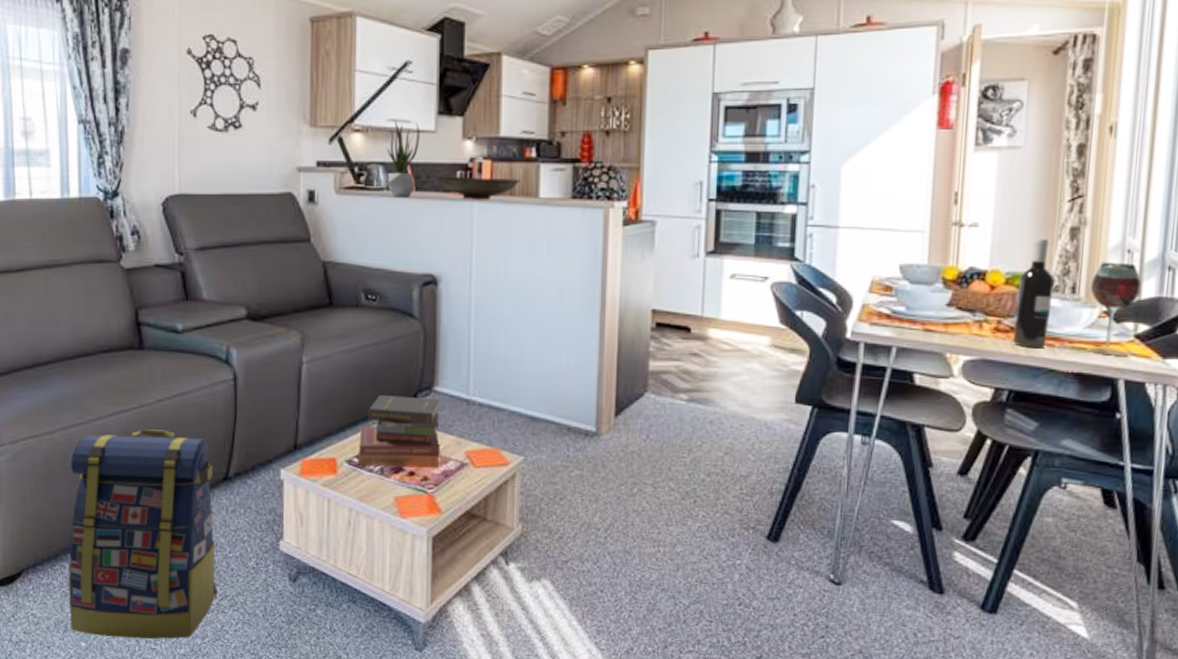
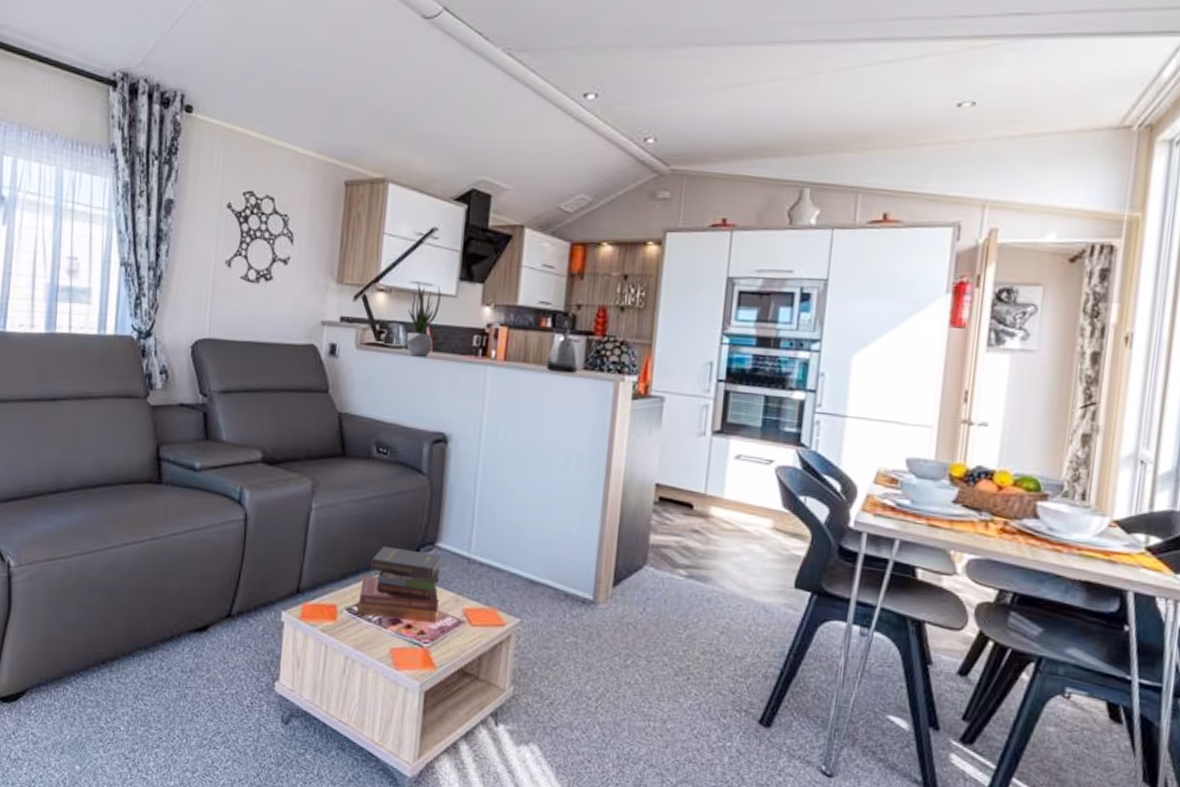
backpack: present [67,429,219,639] -> none [67,561,217,771]
decorative bowl: present [435,175,520,200] -> none [452,337,535,365]
kettle: none [533,148,568,204] -> present [546,320,580,375]
wine bottle: present [1011,239,1054,349] -> none [1018,443,1064,554]
wineglass: present [1087,262,1142,356] -> none [1096,470,1154,568]

